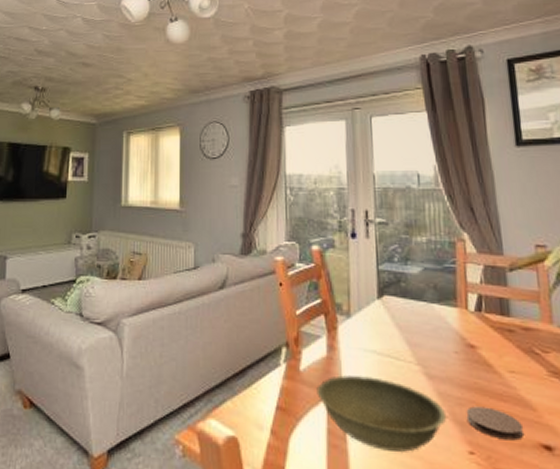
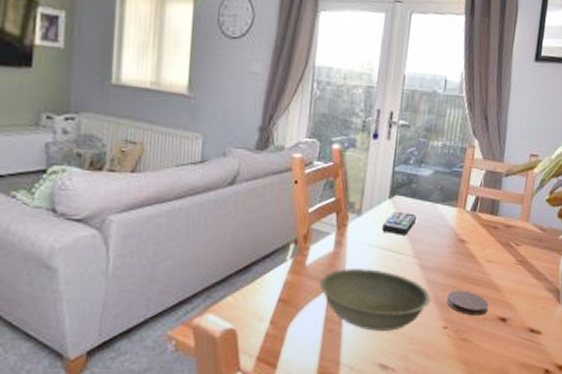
remote control: none [375,312,412,339] -> present [382,211,416,235]

